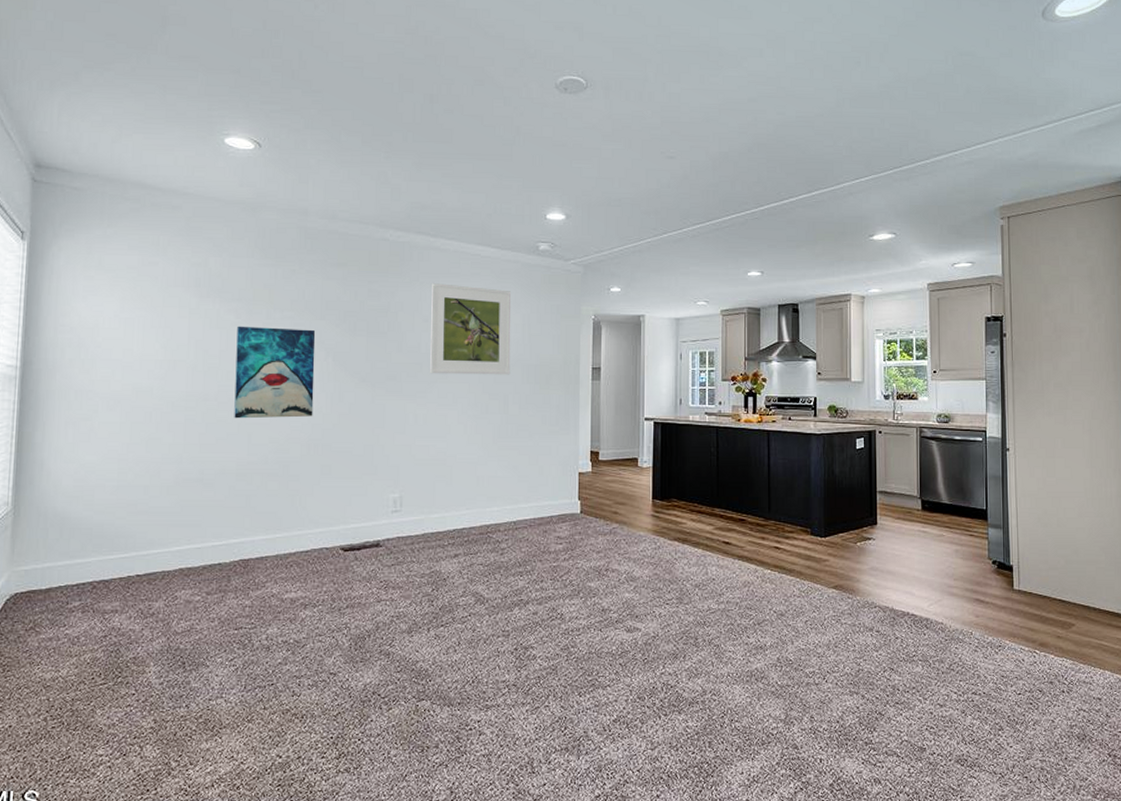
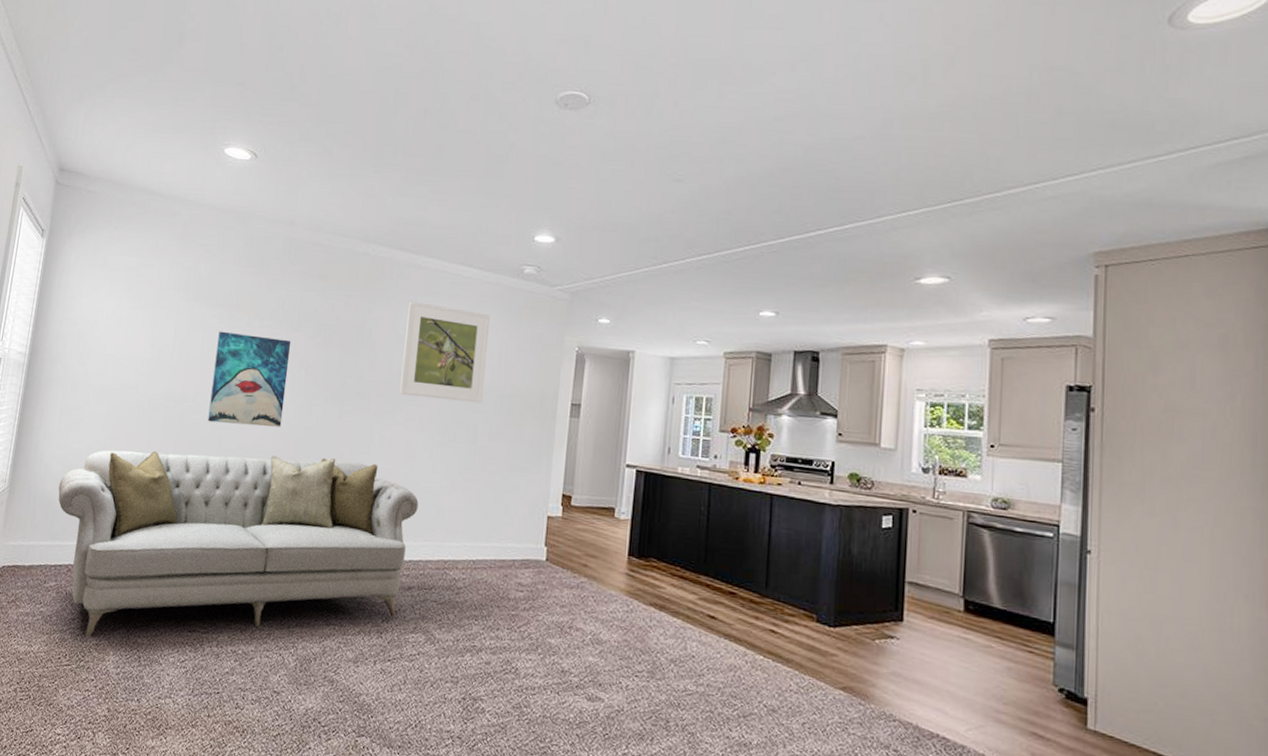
sofa: none [72,442,458,652] -> present [58,450,419,637]

